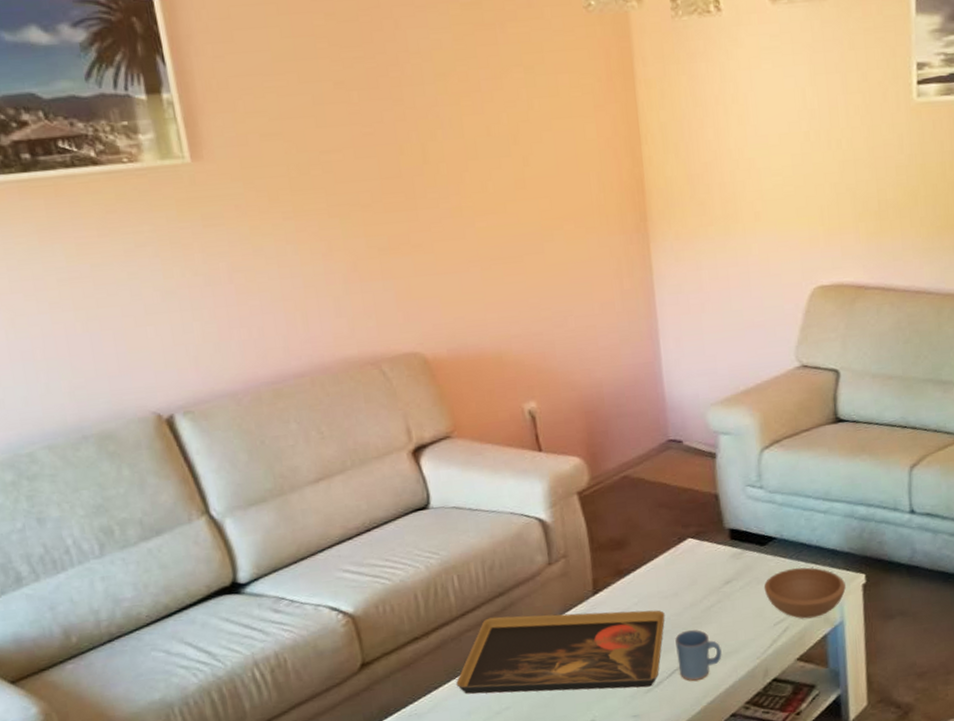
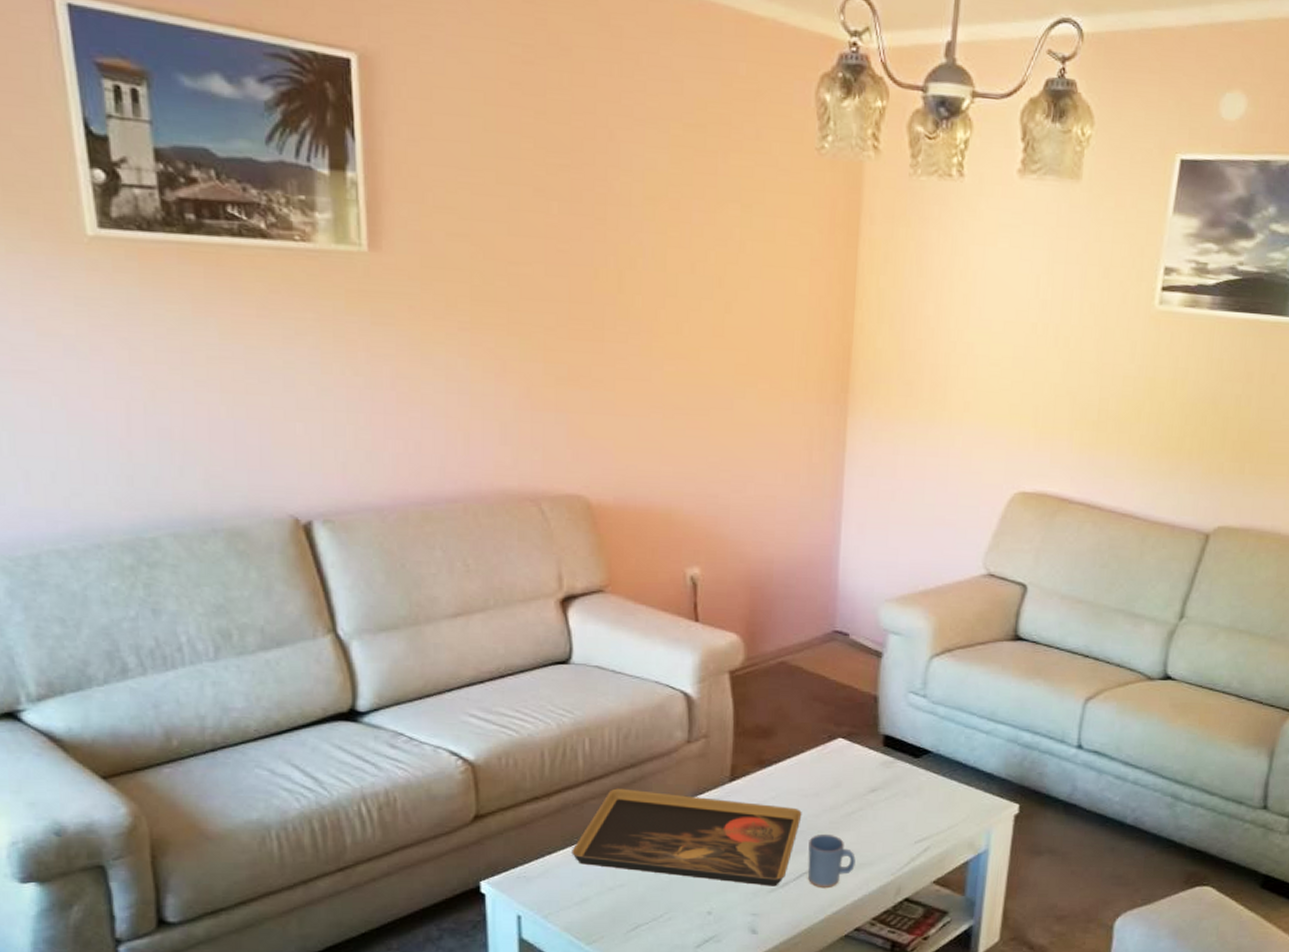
bowl: present [763,567,846,619] -> none [910,787,997,842]

